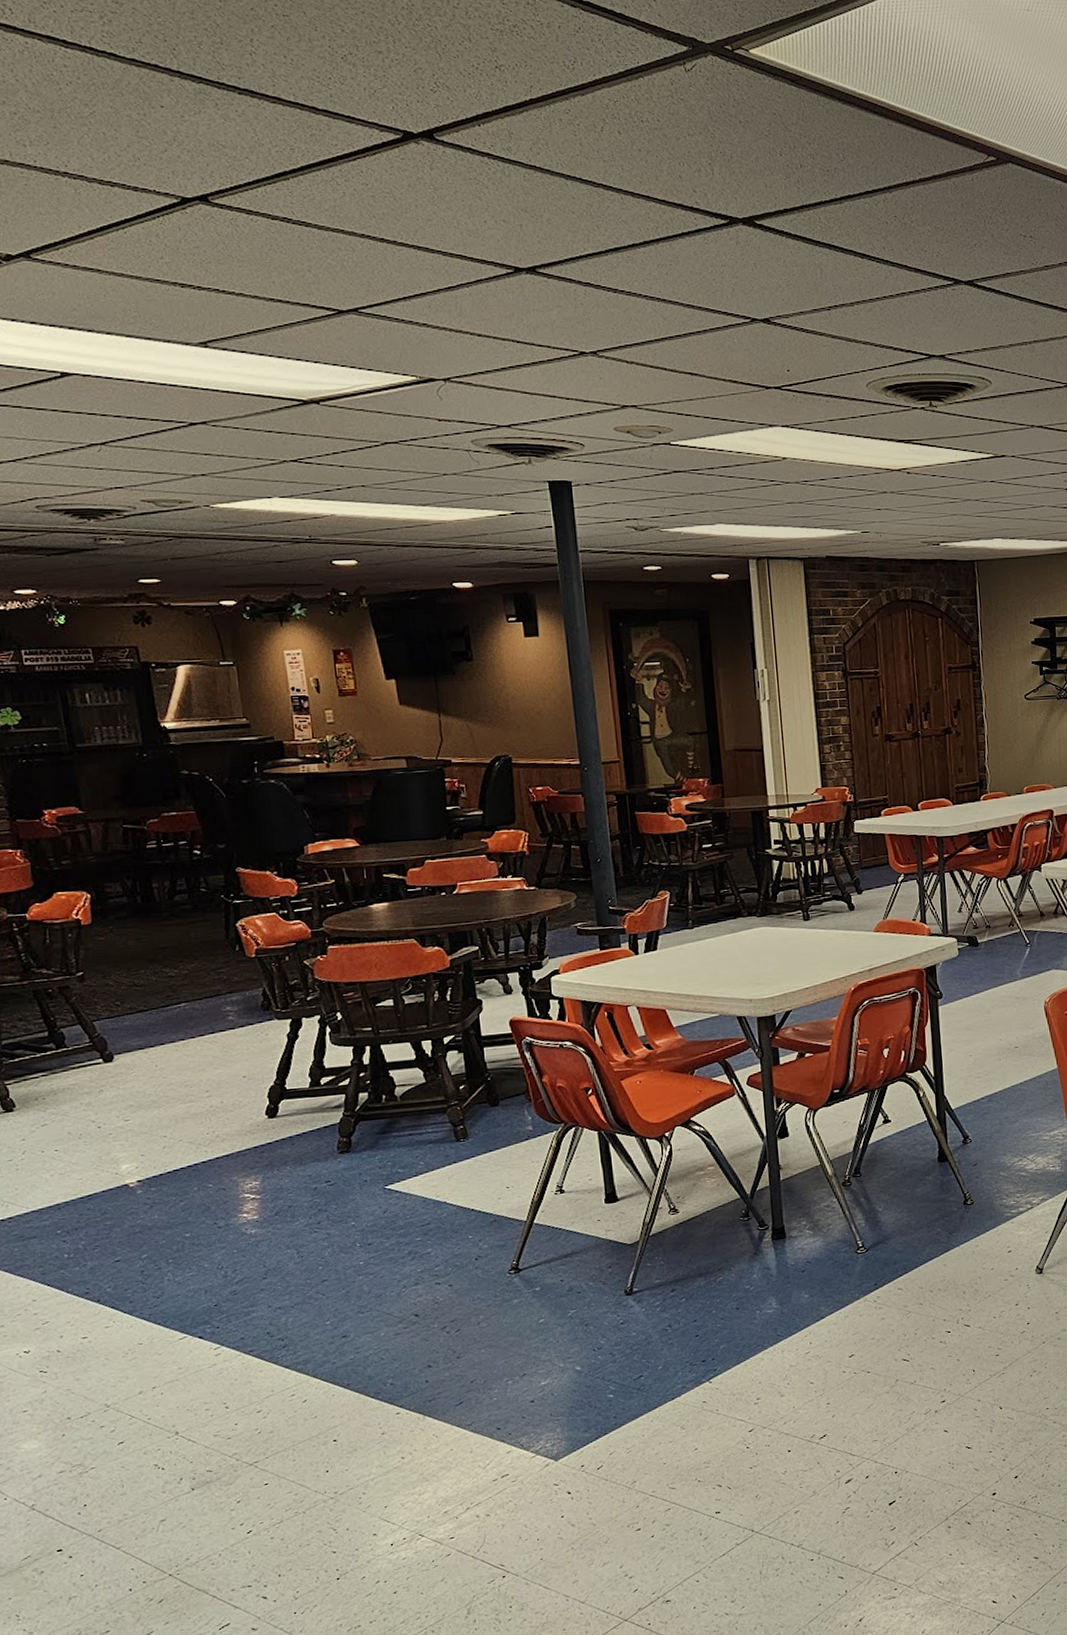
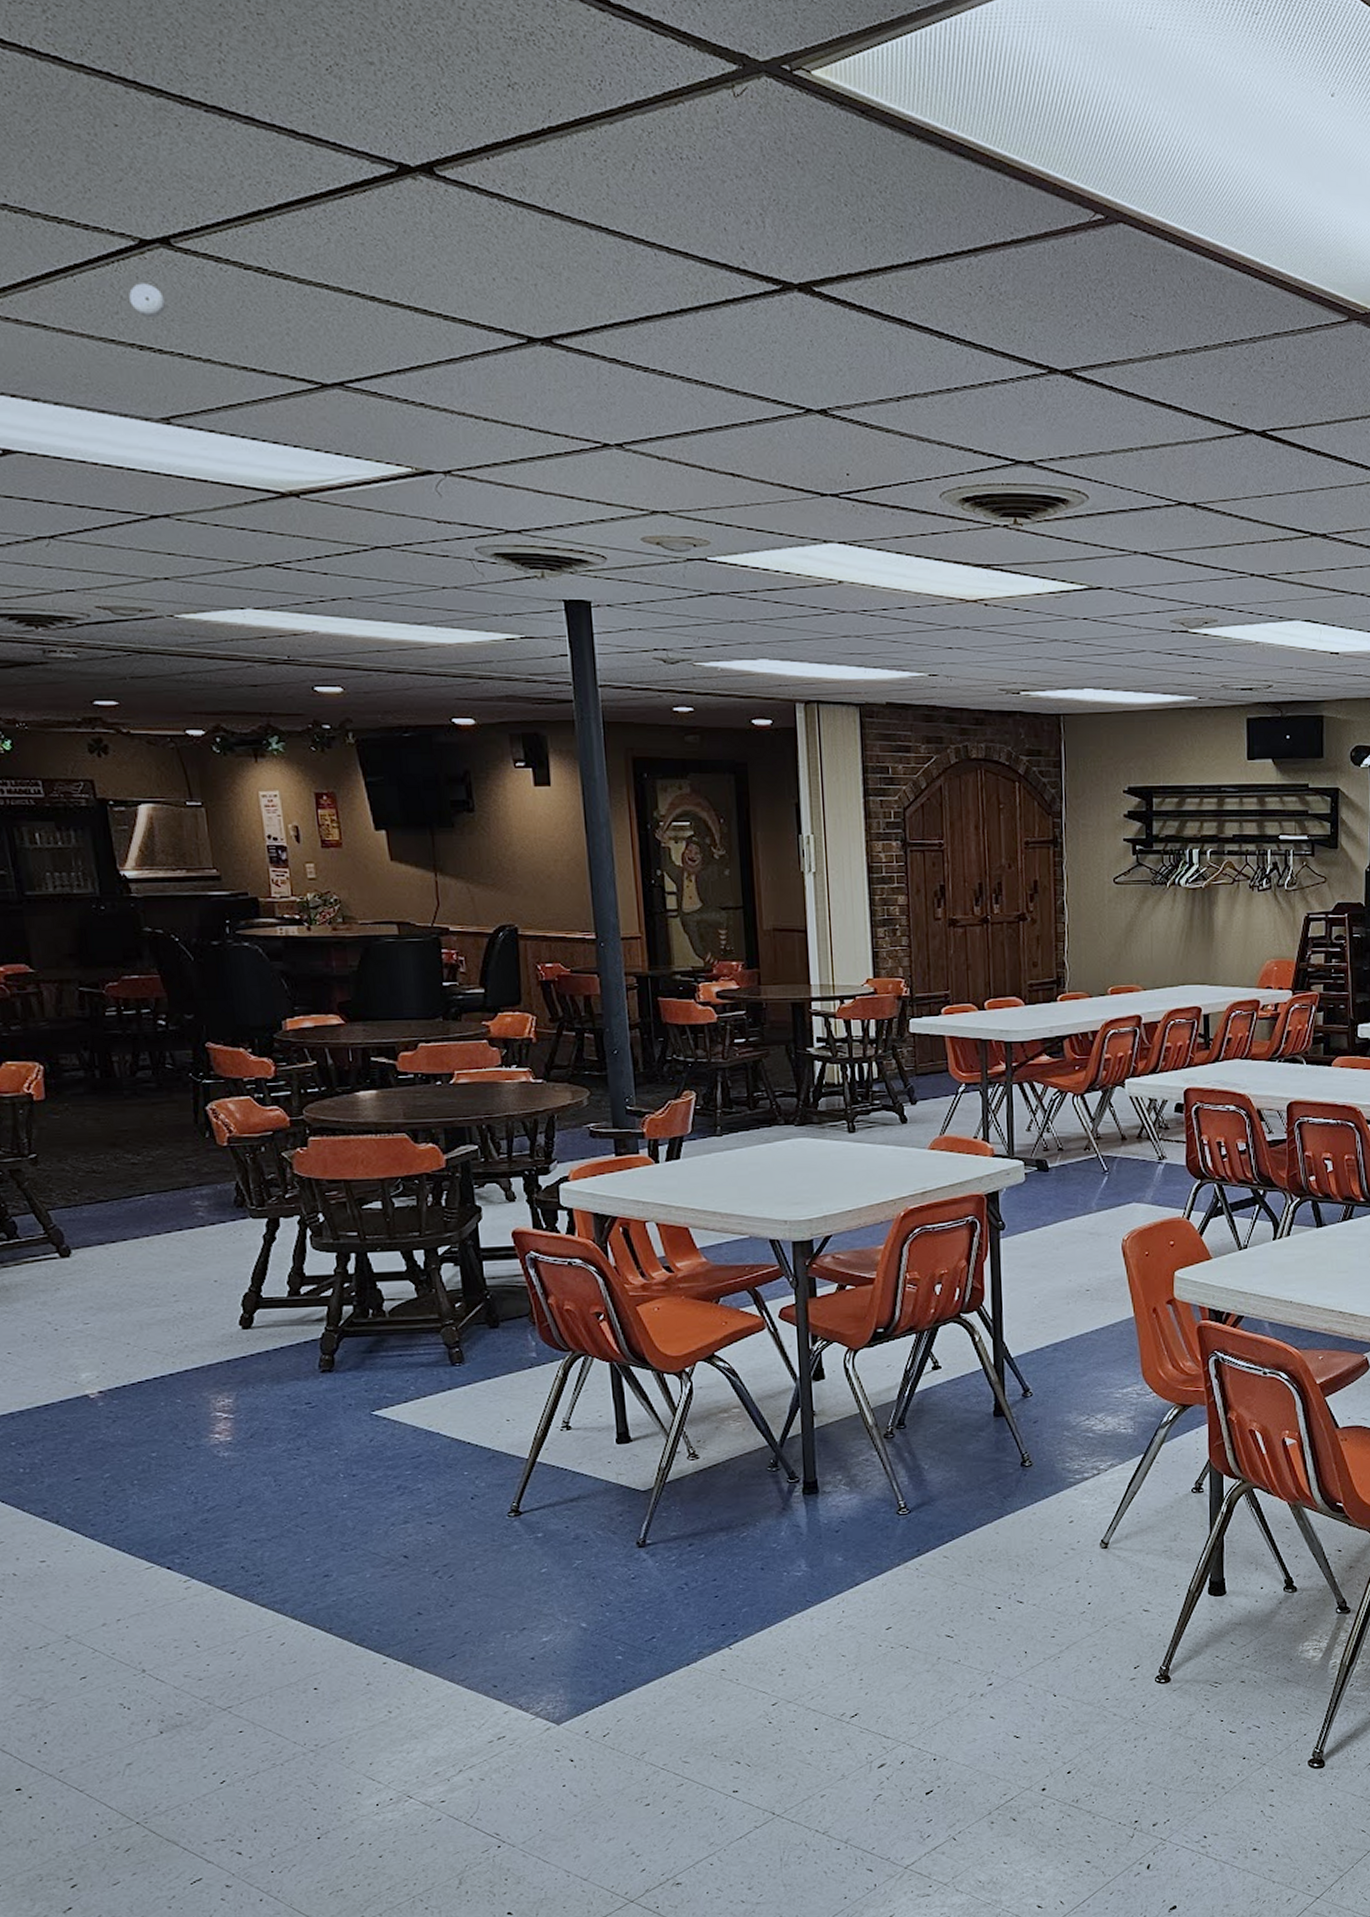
smoke detector: none [172,233,205,260] -> present [129,283,167,317]

